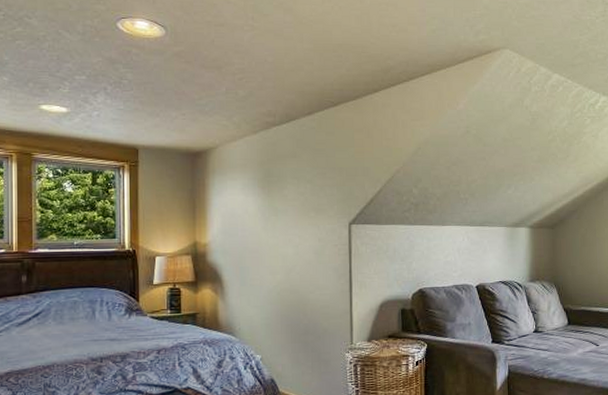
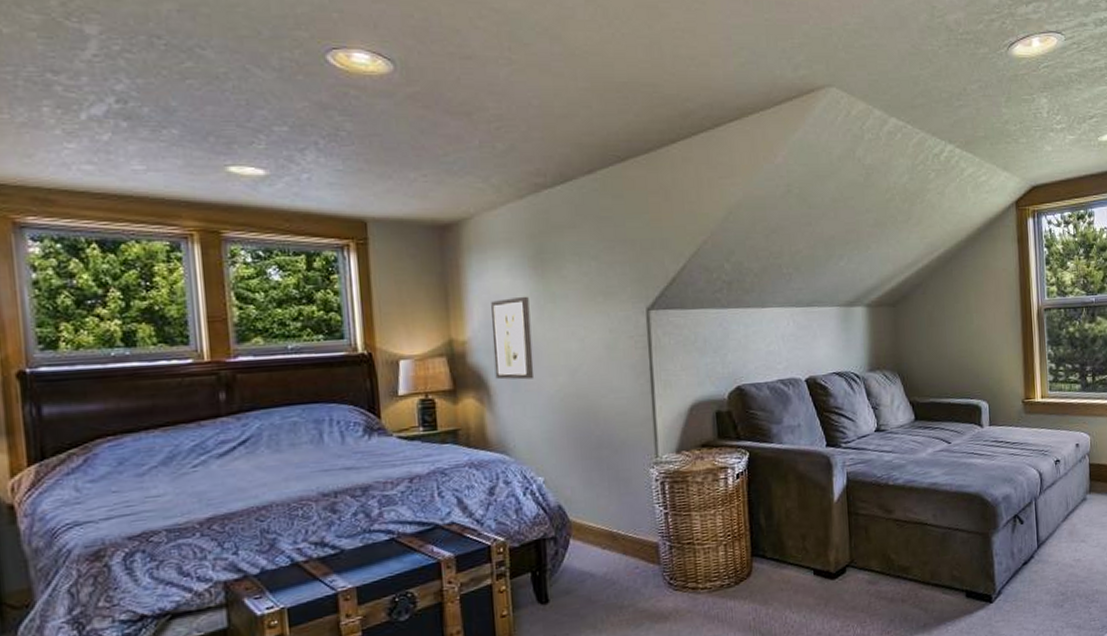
wall art: none [227,210,258,276] -> present [491,296,534,380]

